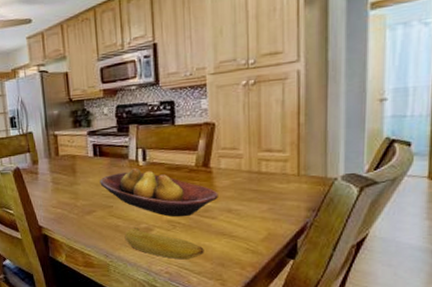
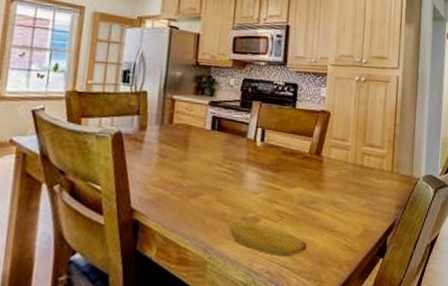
fruit bowl: present [100,168,218,217] -> none [212,149,326,208]

